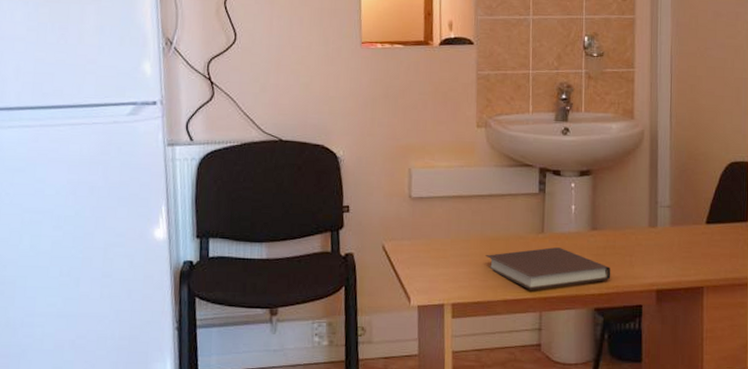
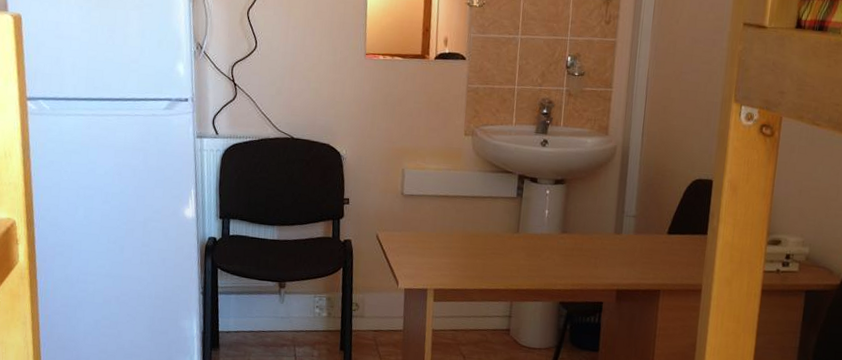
notebook: present [486,247,611,290] -> none [466,246,577,282]

